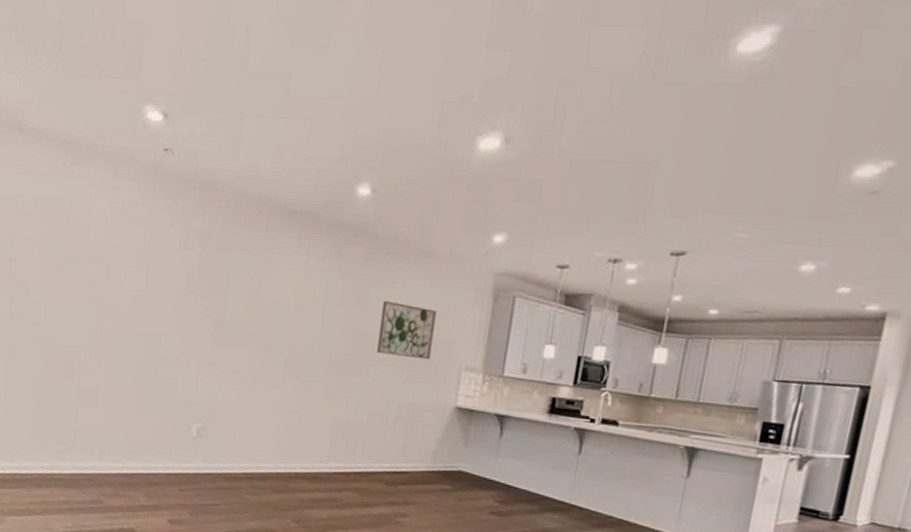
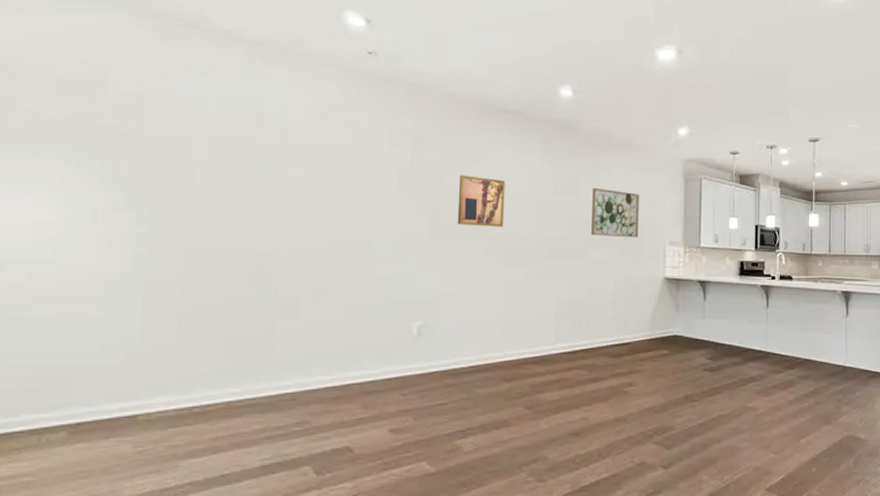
wall art: none [239,280,291,337] -> present [457,175,506,227]

